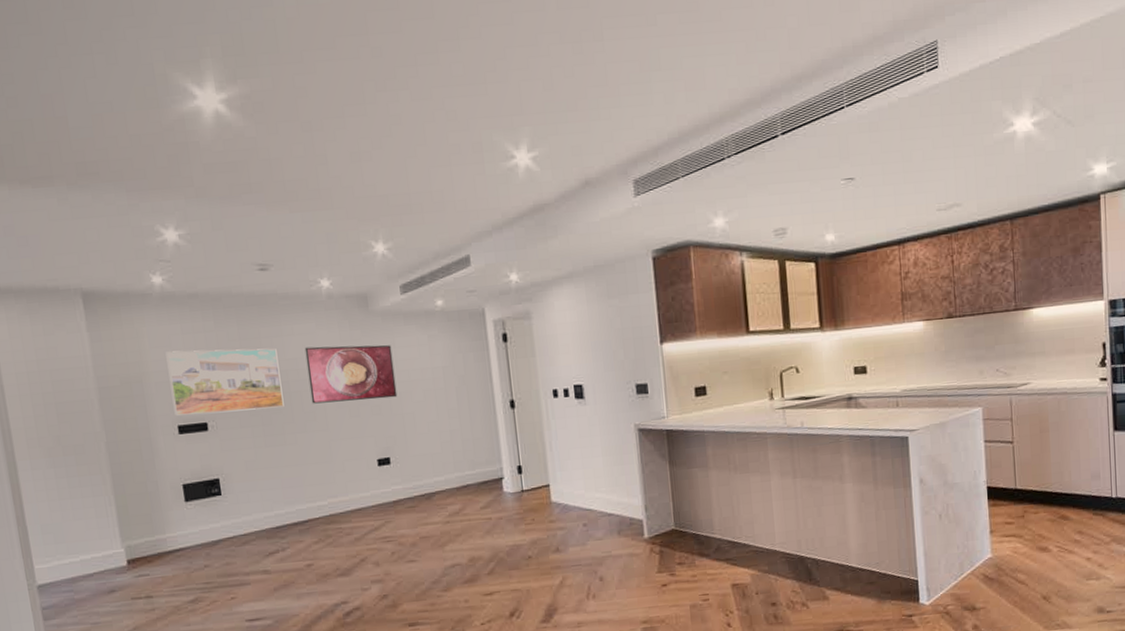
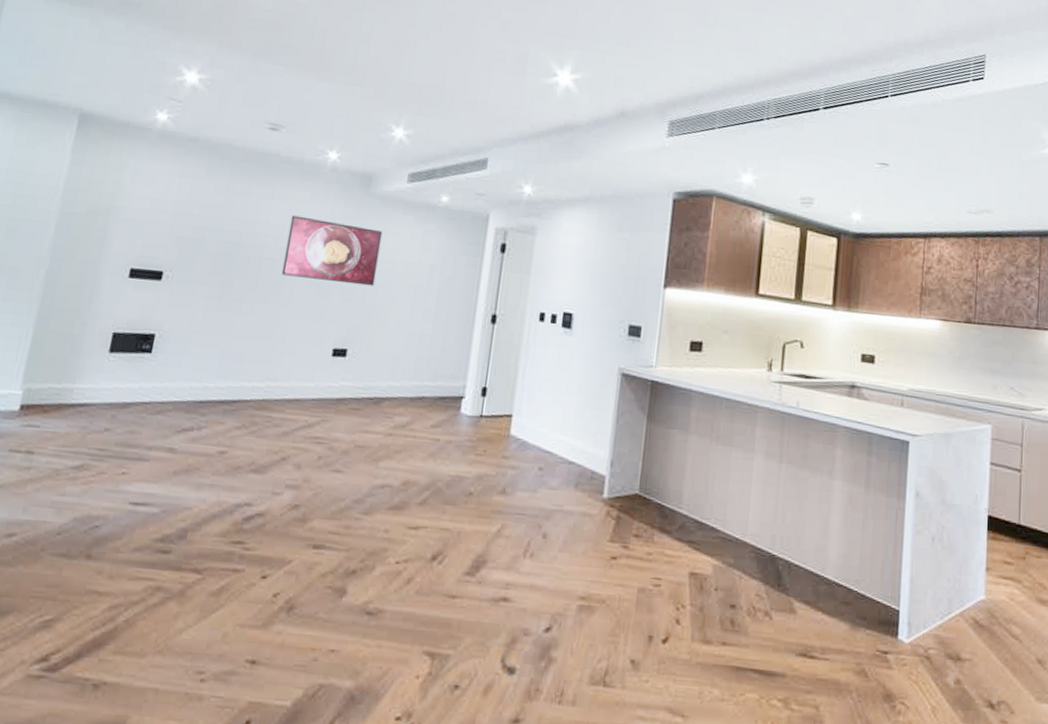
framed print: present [165,348,284,416] -> none [131,189,262,272]

